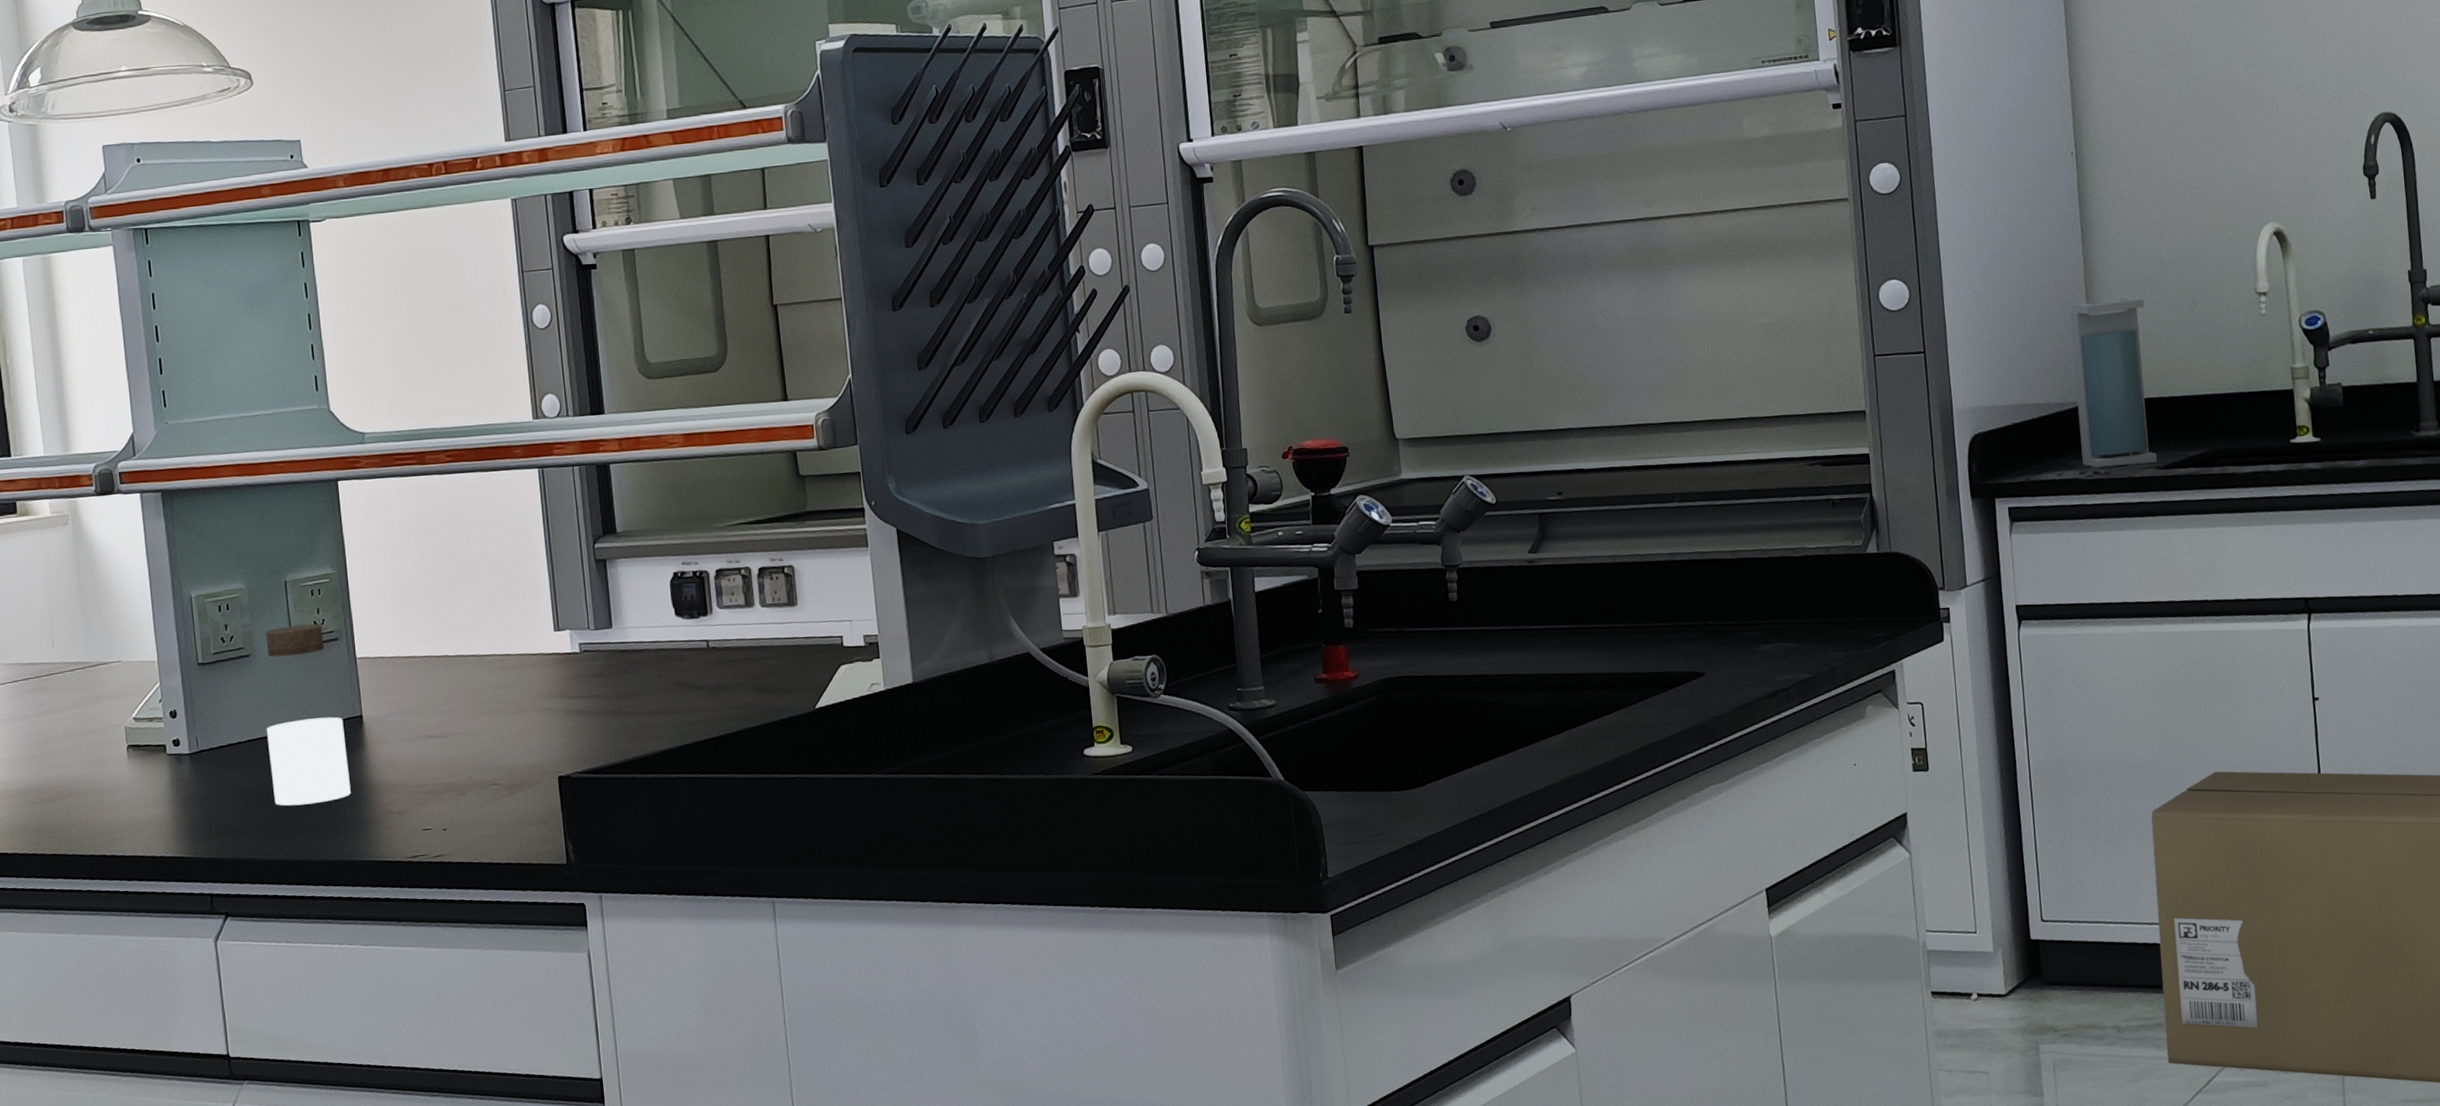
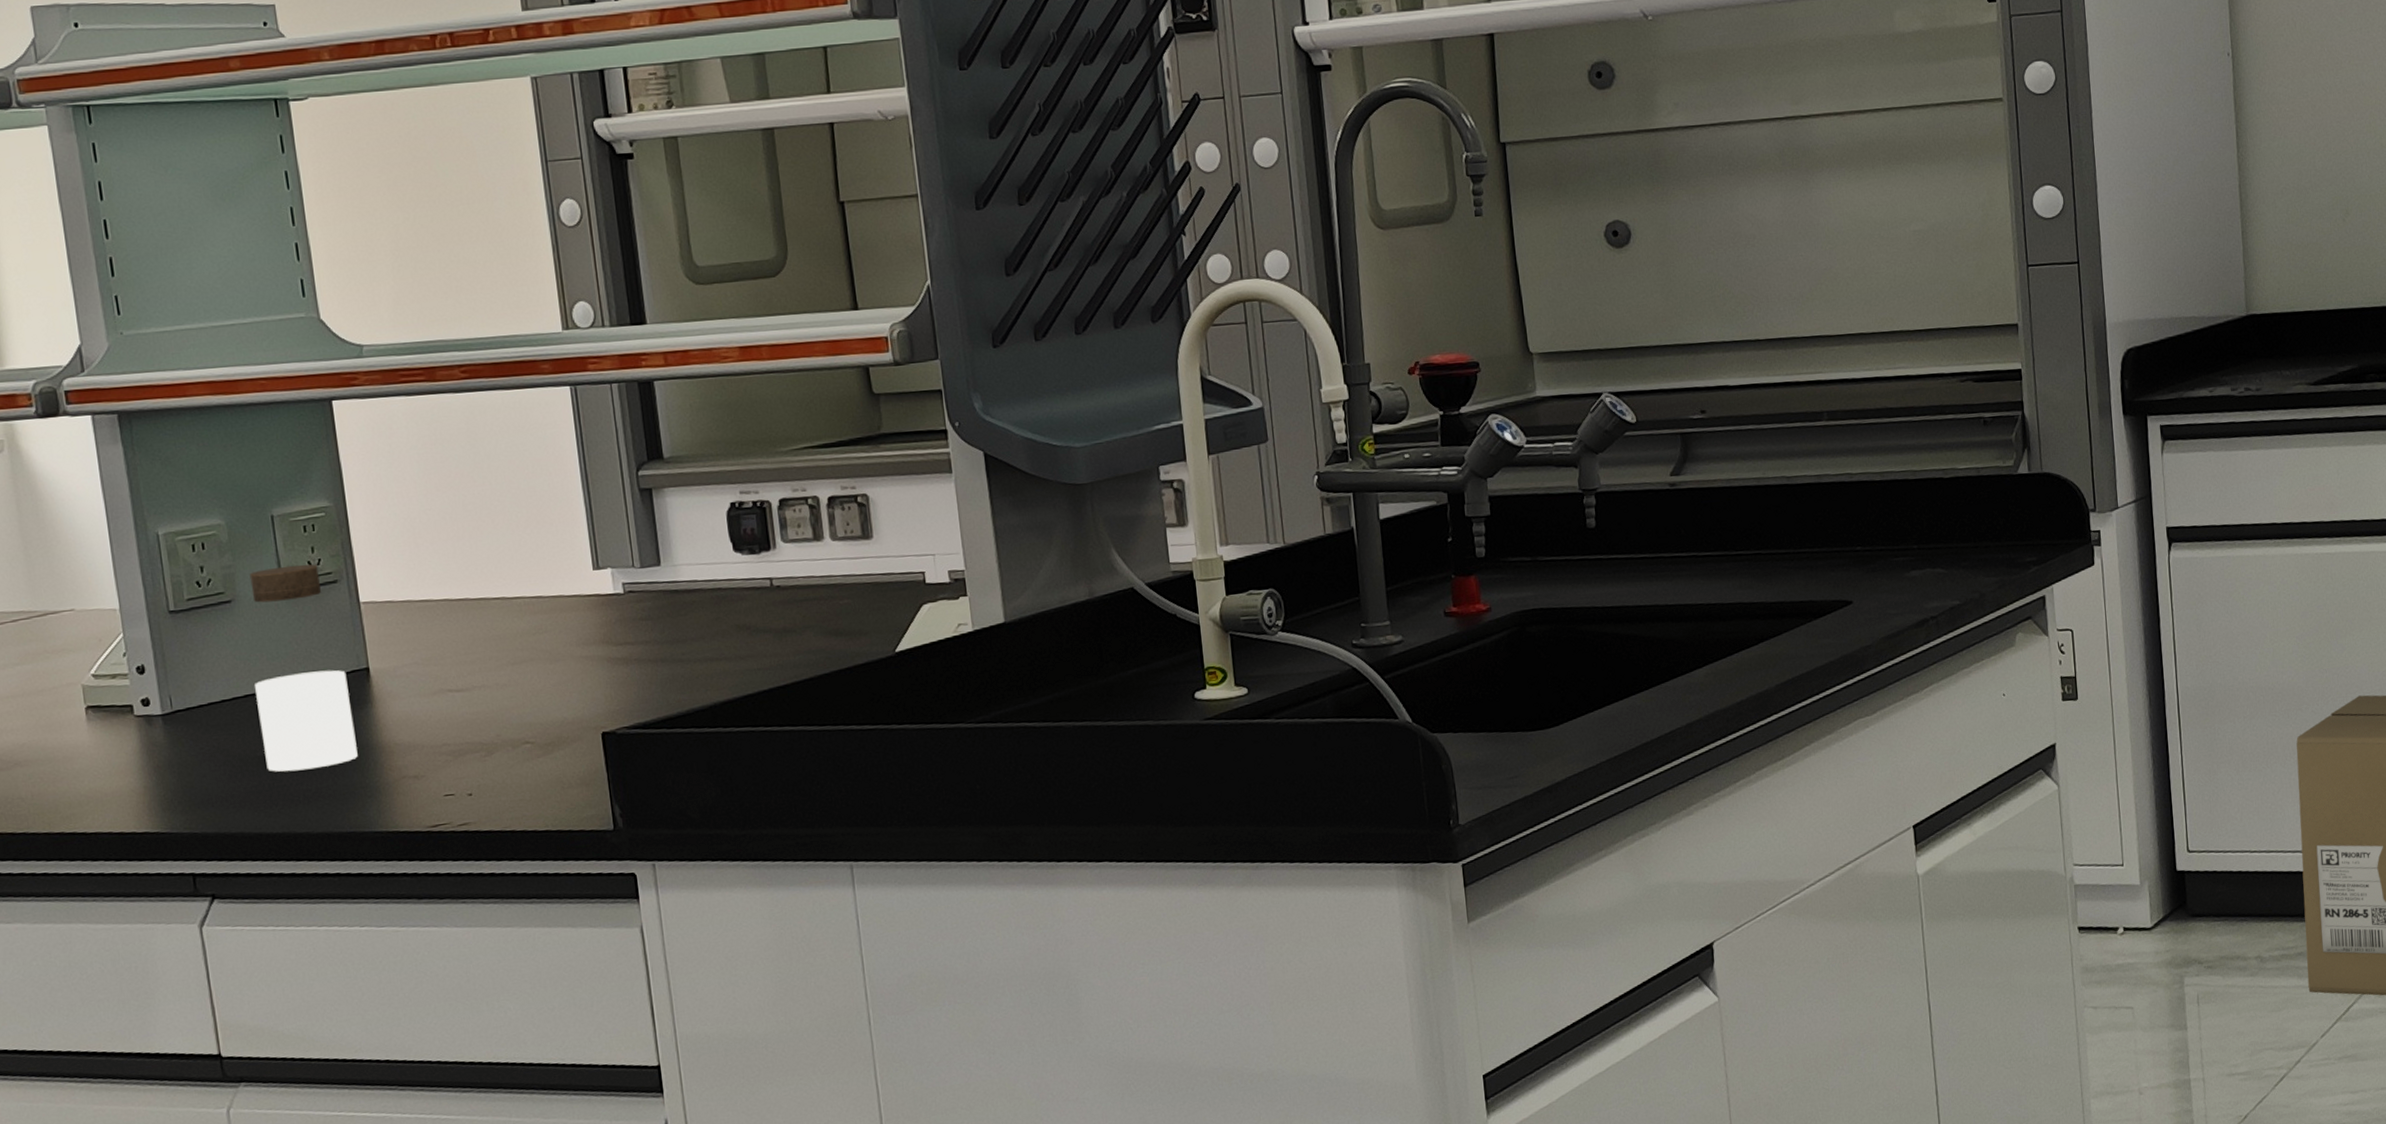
soap dispenser: present [2069,297,2157,470] -> none [2223,206,2308,386]

